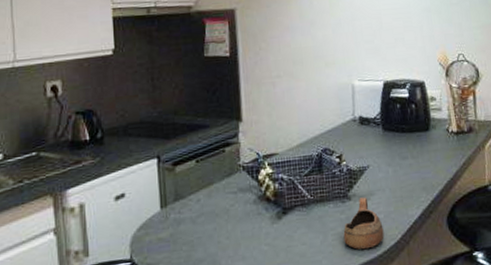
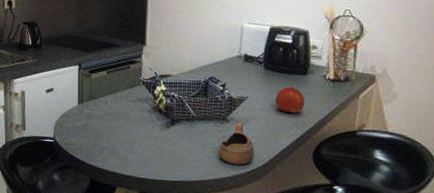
fruit: none [398,146,432,178] -> present [275,87,305,114]

